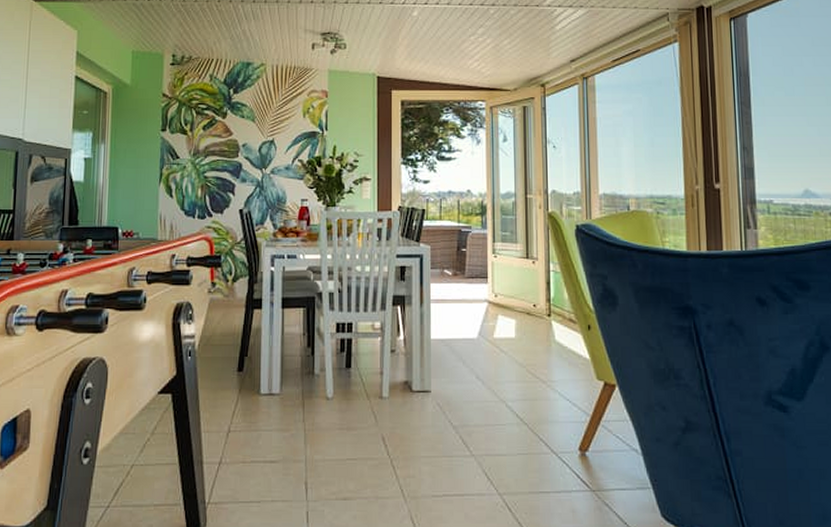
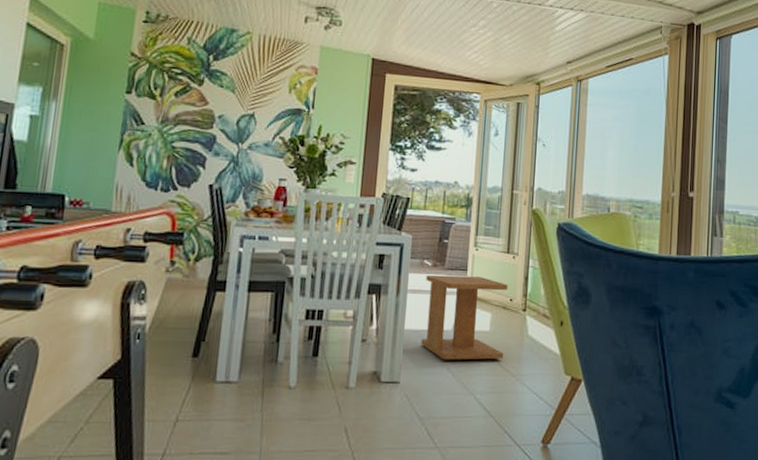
side table: none [447,284,532,368] -> present [421,274,509,360]

